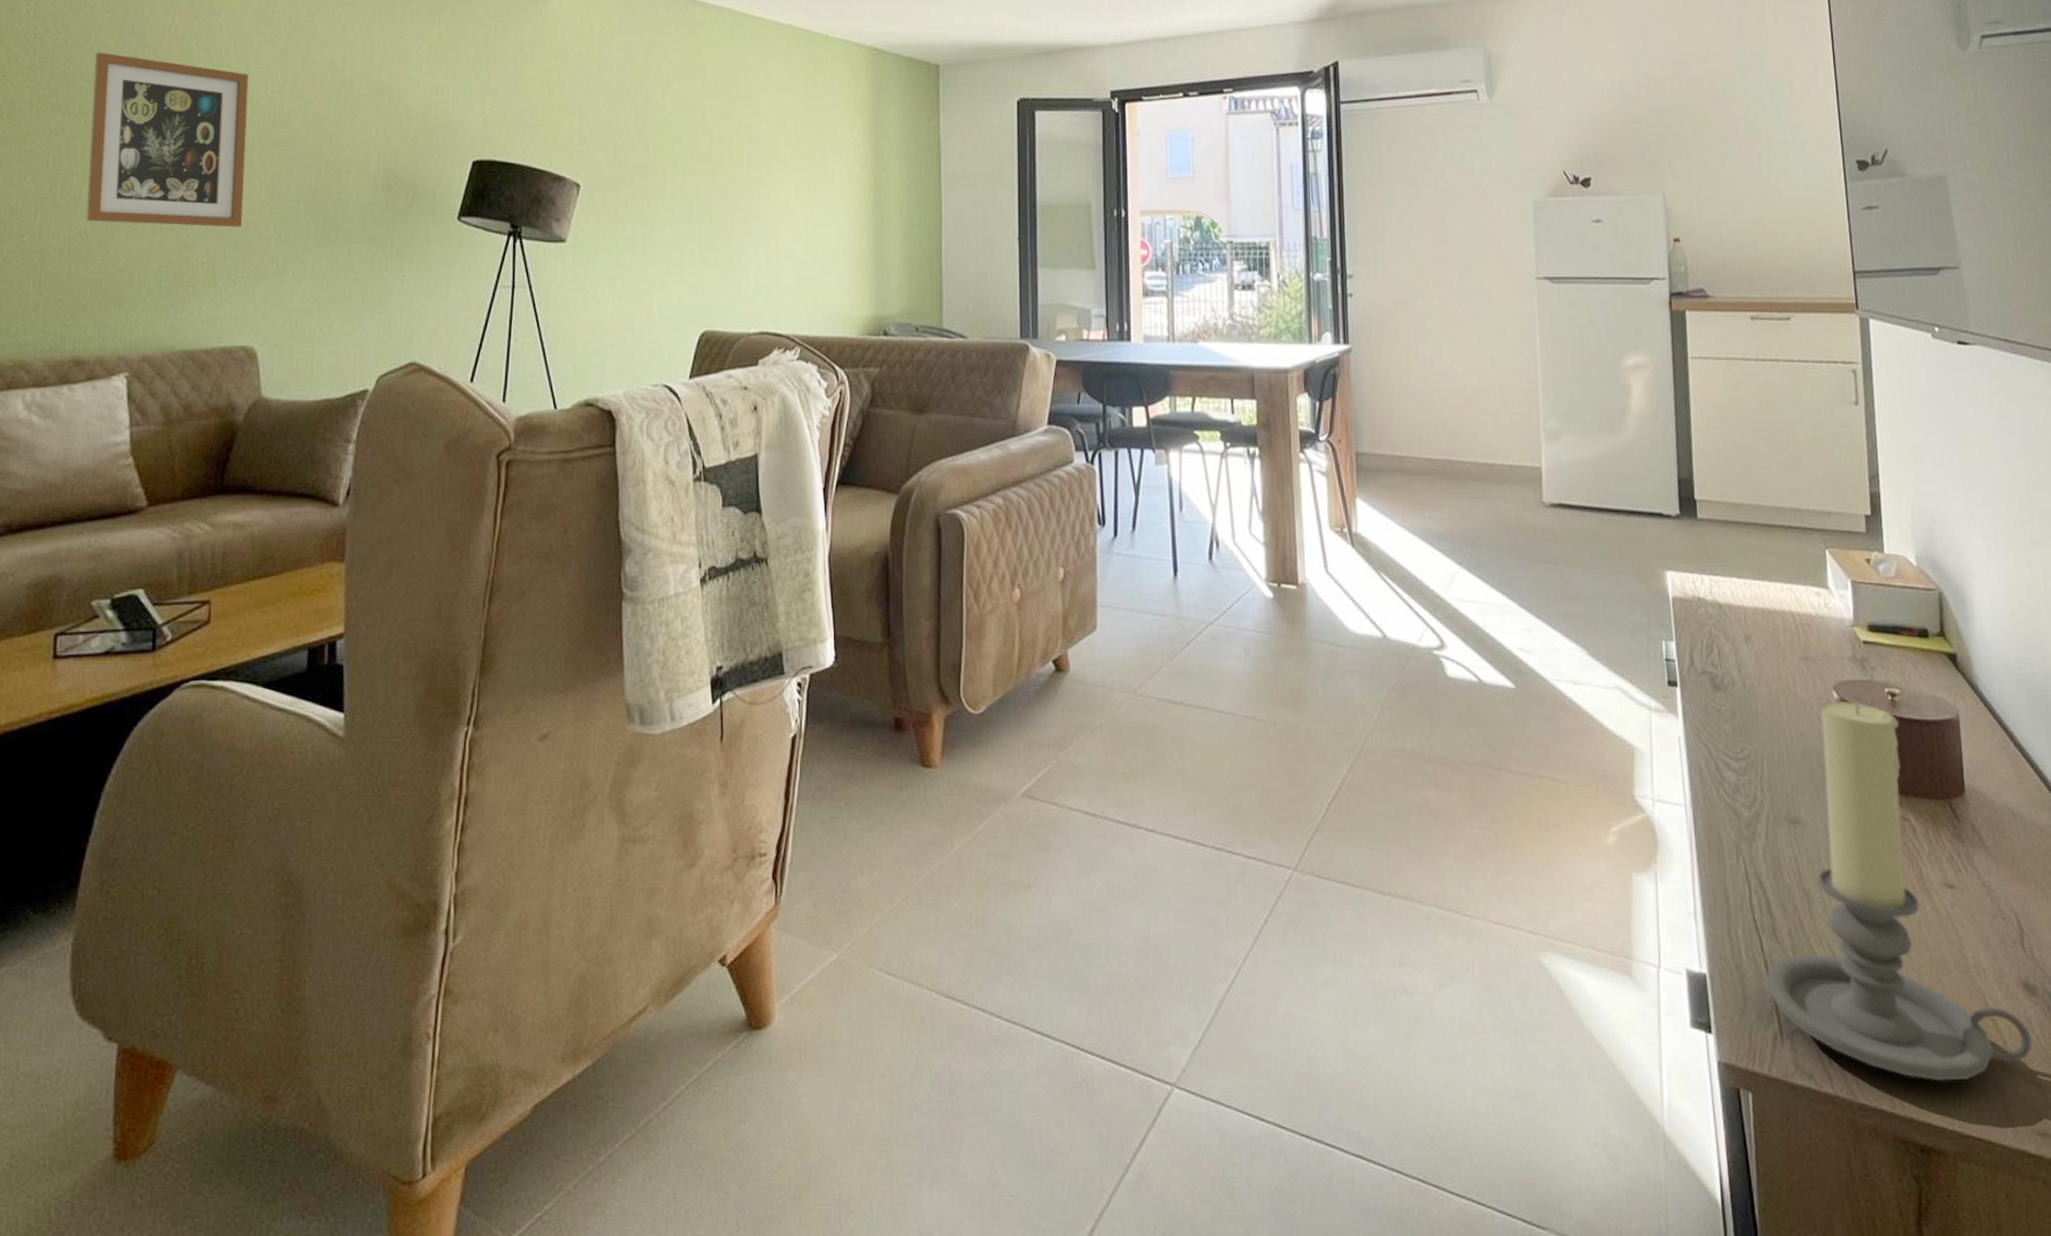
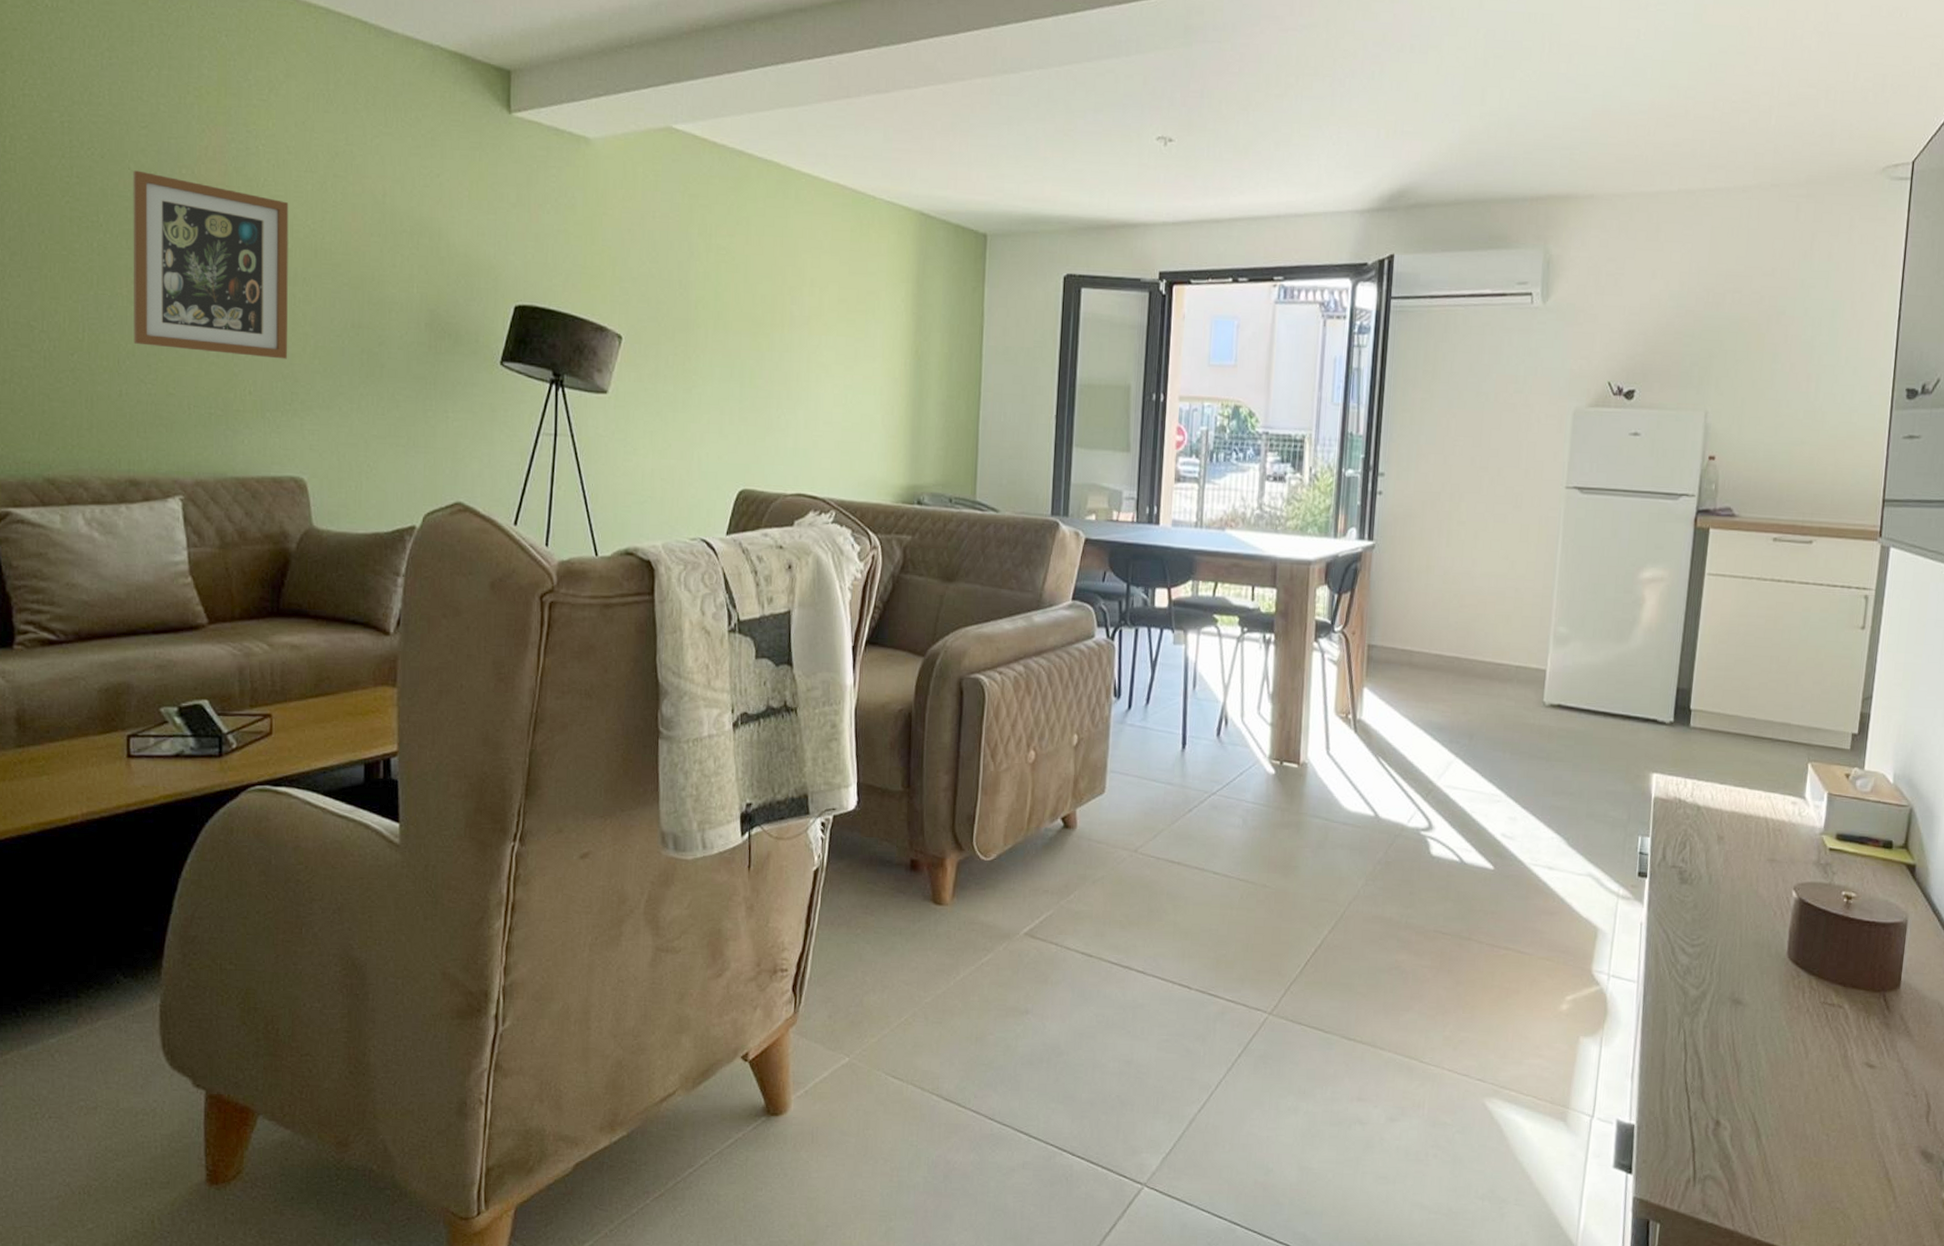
candle holder: present [1768,700,2033,1081] -> none [1689,899,1920,1226]

